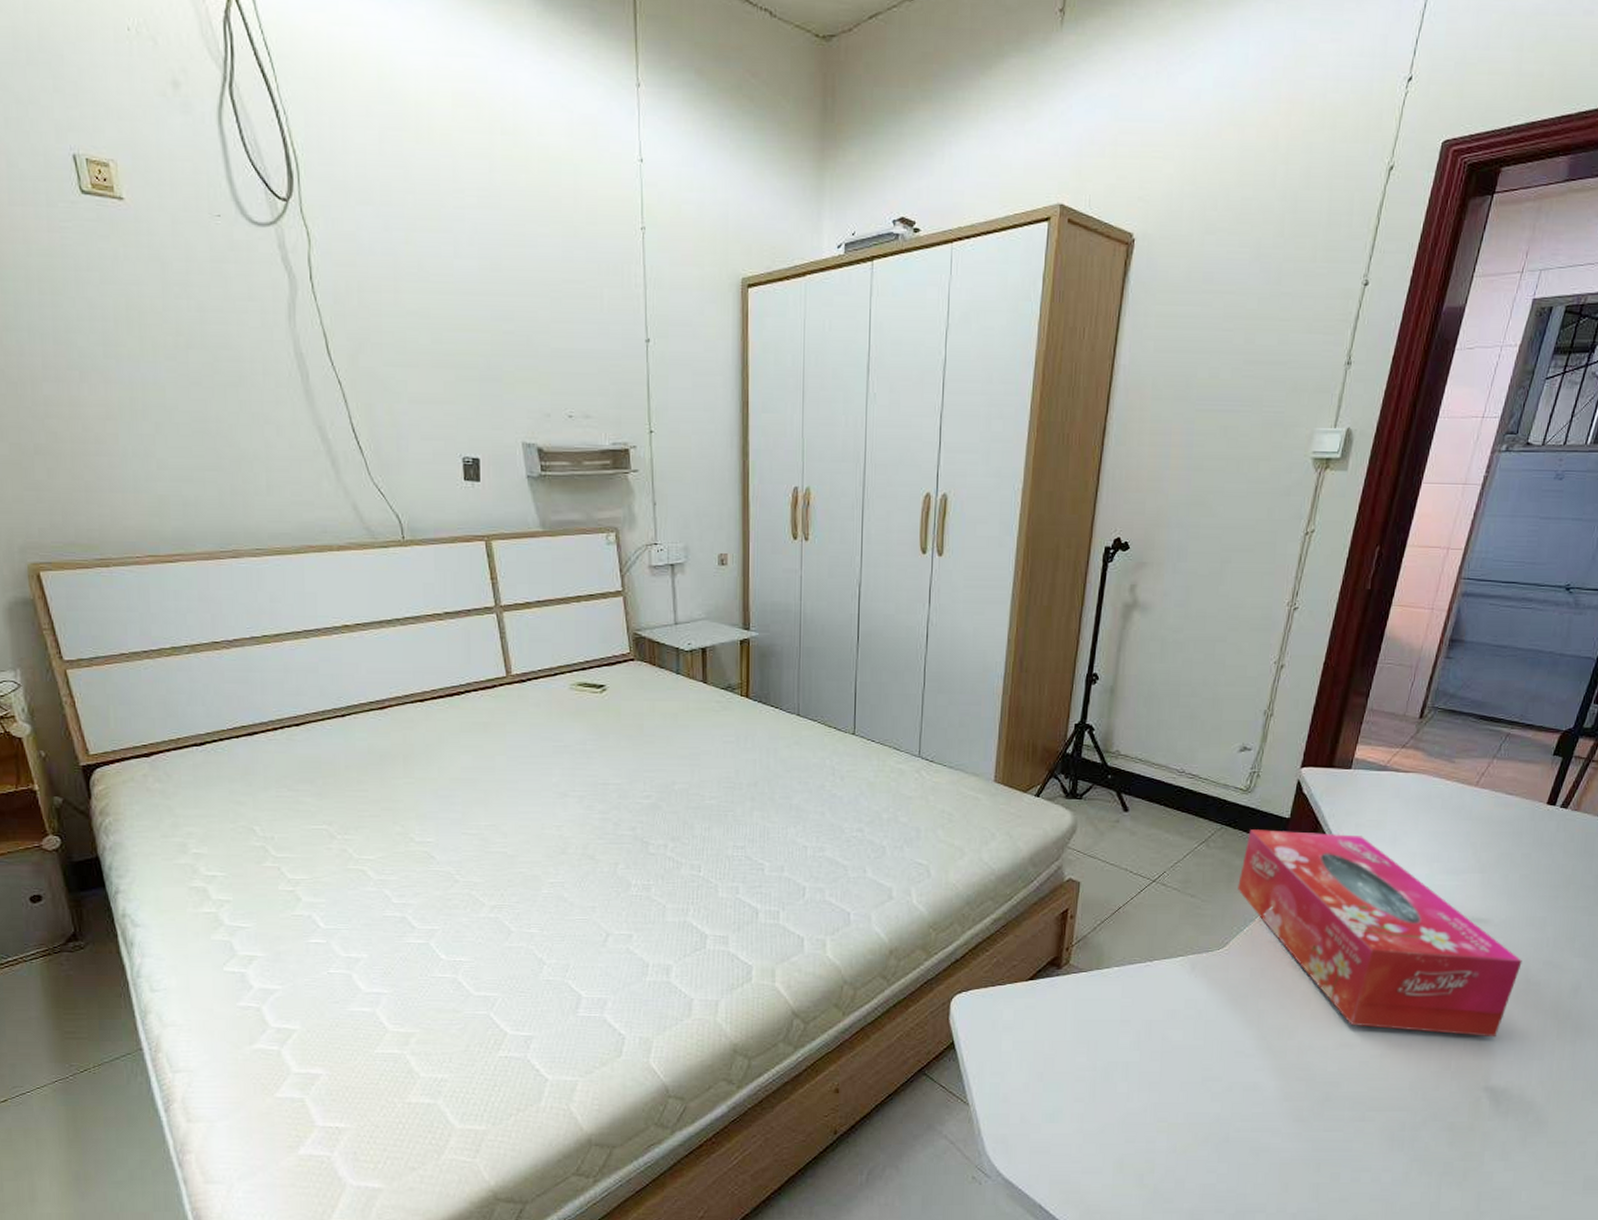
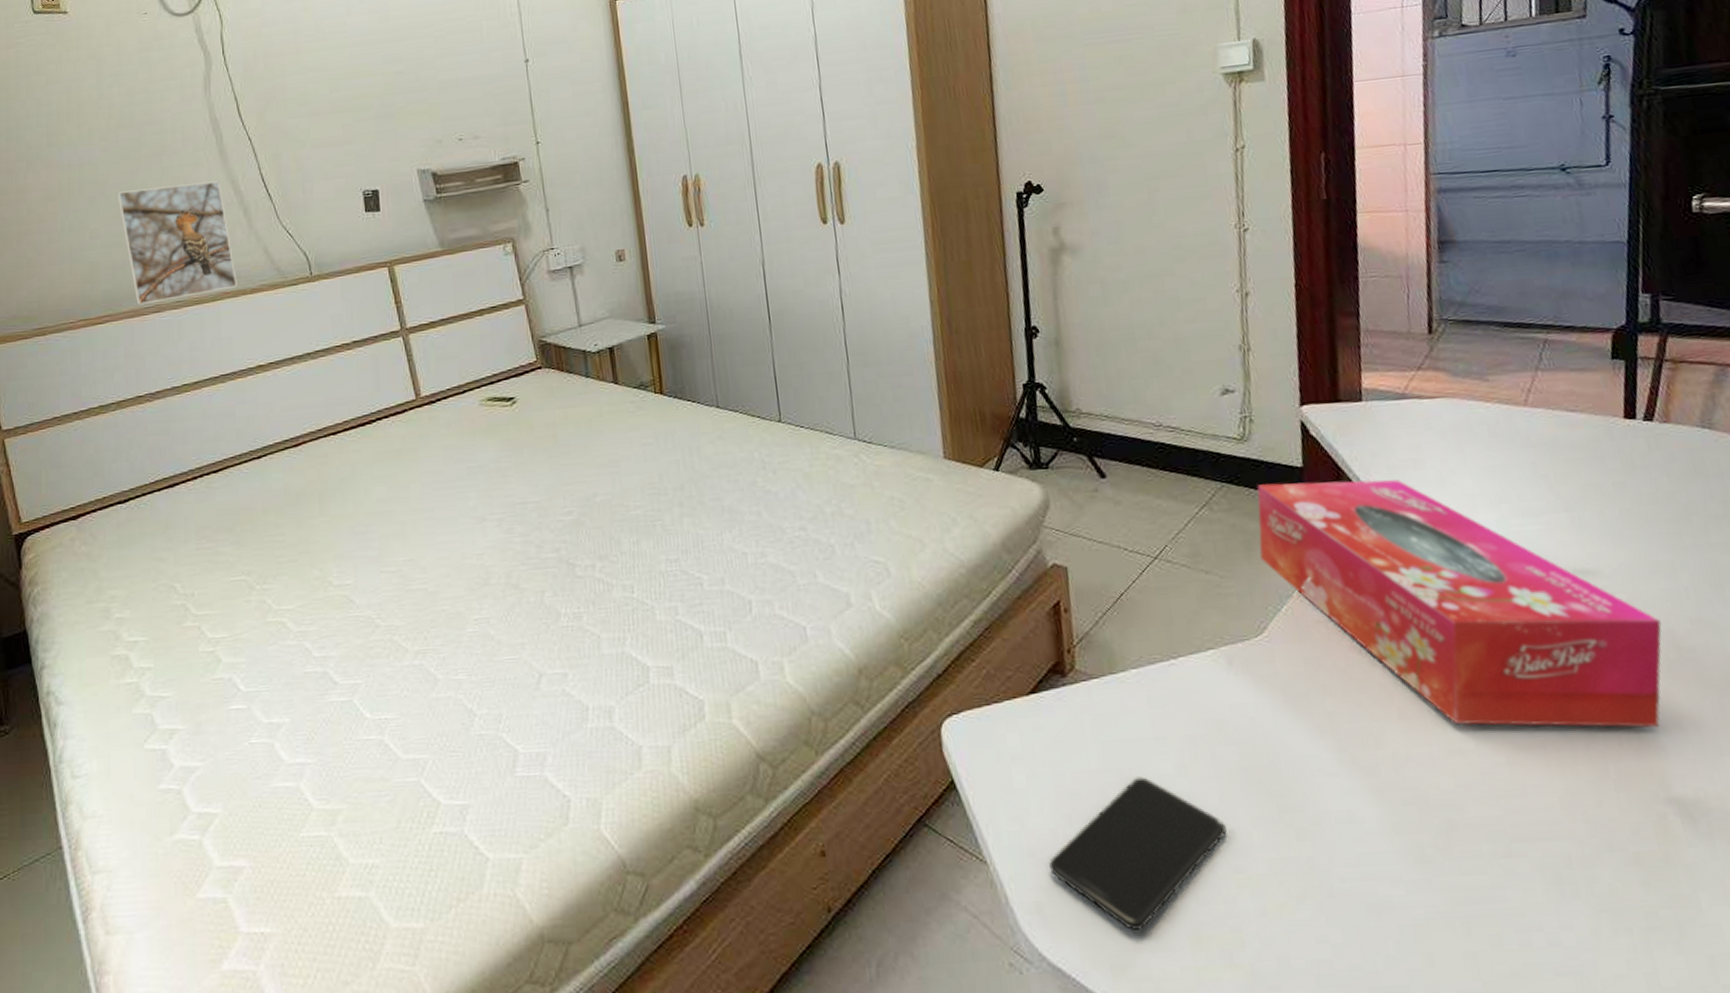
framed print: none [187,421,323,548] -> present [116,180,237,305]
smartphone: none [1018,1048,1160,1159] -> present [1049,776,1227,932]

